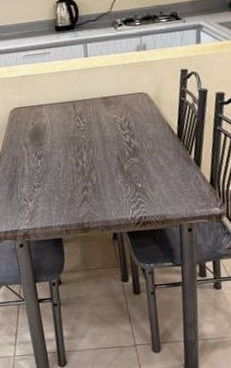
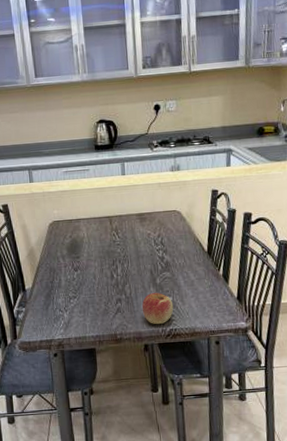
apple: none [110,179,143,213] -> present [142,292,174,325]

